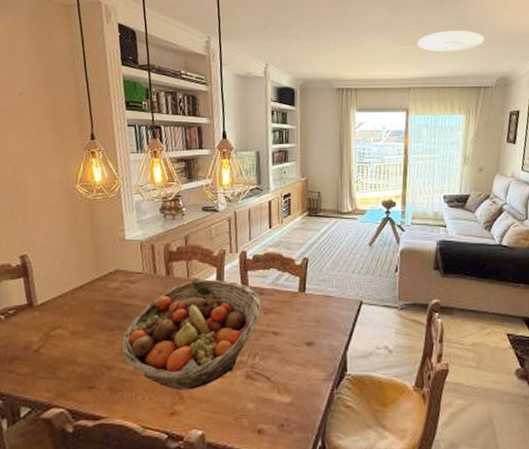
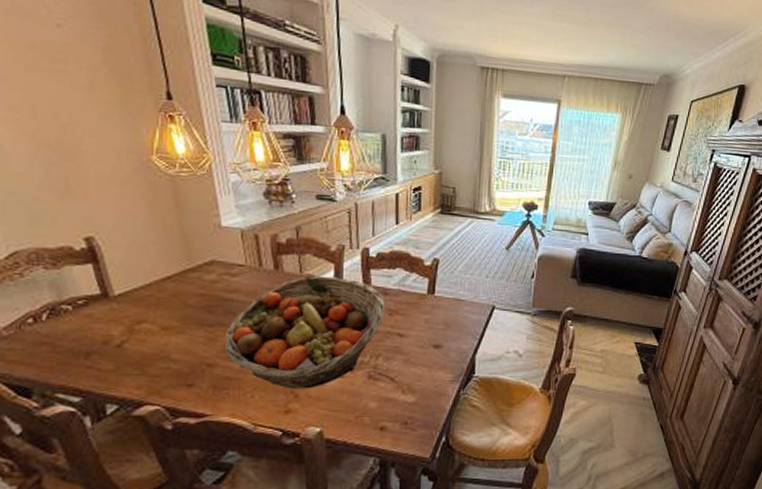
ceiling light: present [417,31,485,52] -> none [578,9,653,38]

